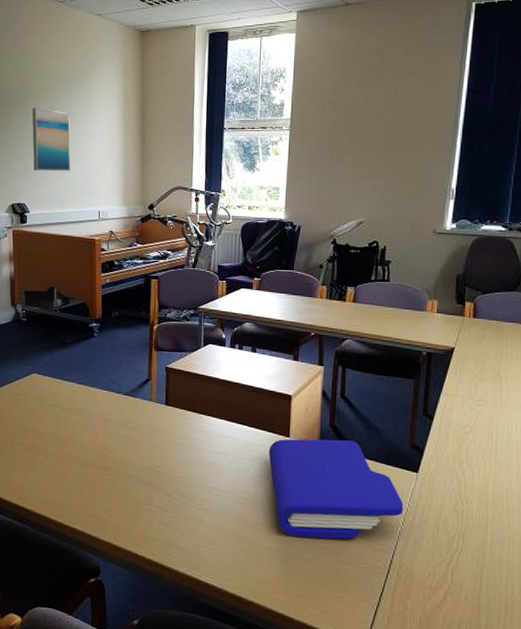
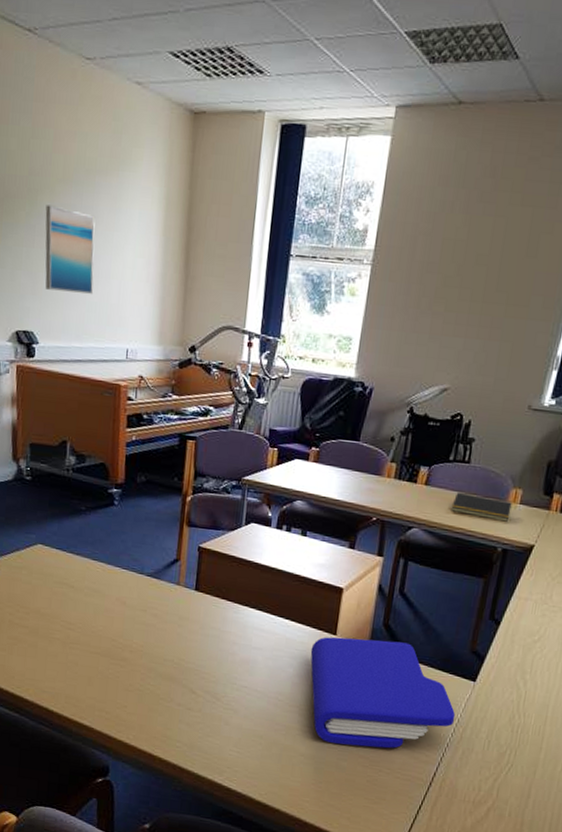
notepad: none [378,306,430,329] -> present [451,492,512,522]

